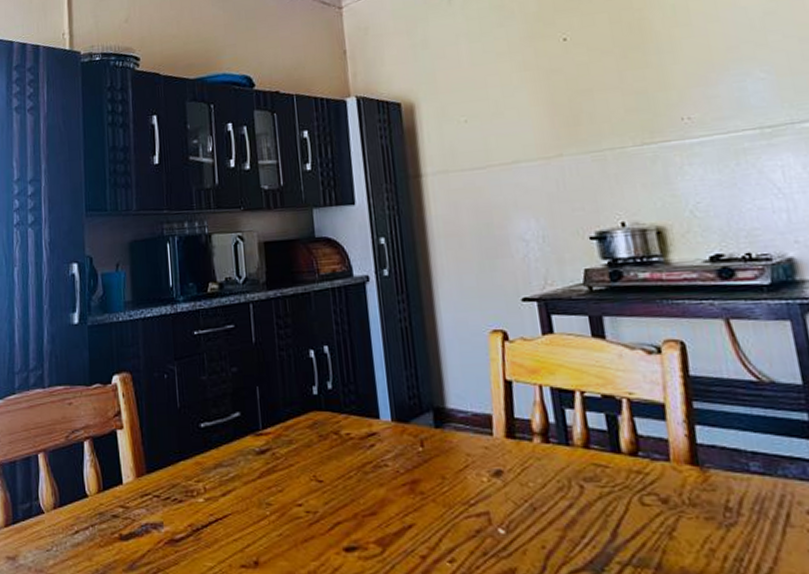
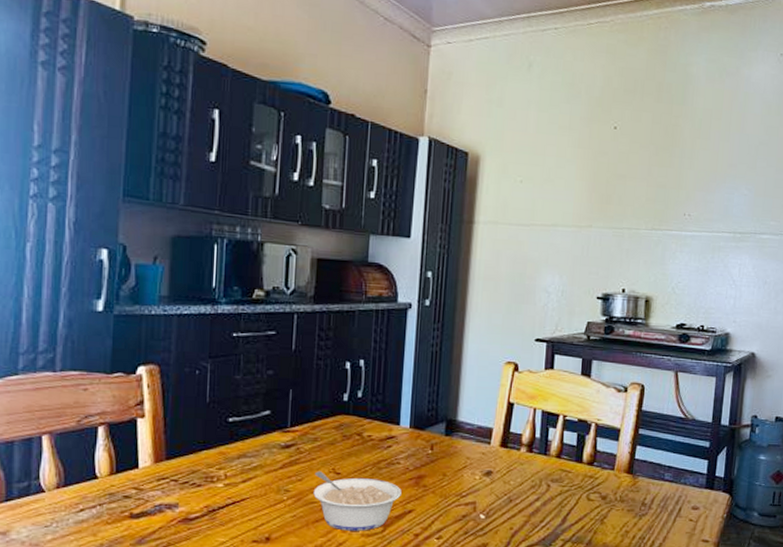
legume: none [295,479,396,553] -> present [313,471,401,531]

